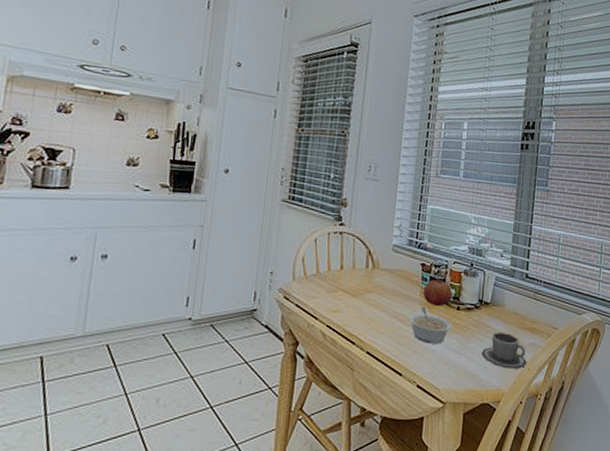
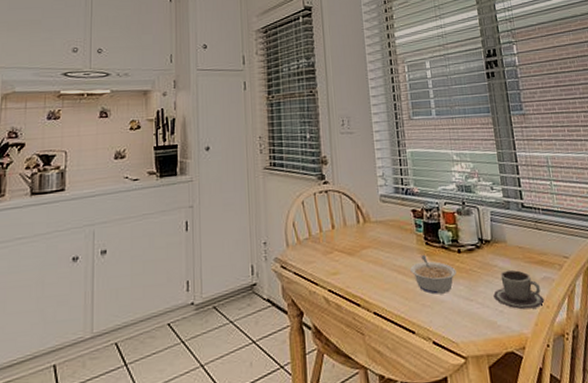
fruit: present [423,277,452,307] -> none [419,221,450,253]

